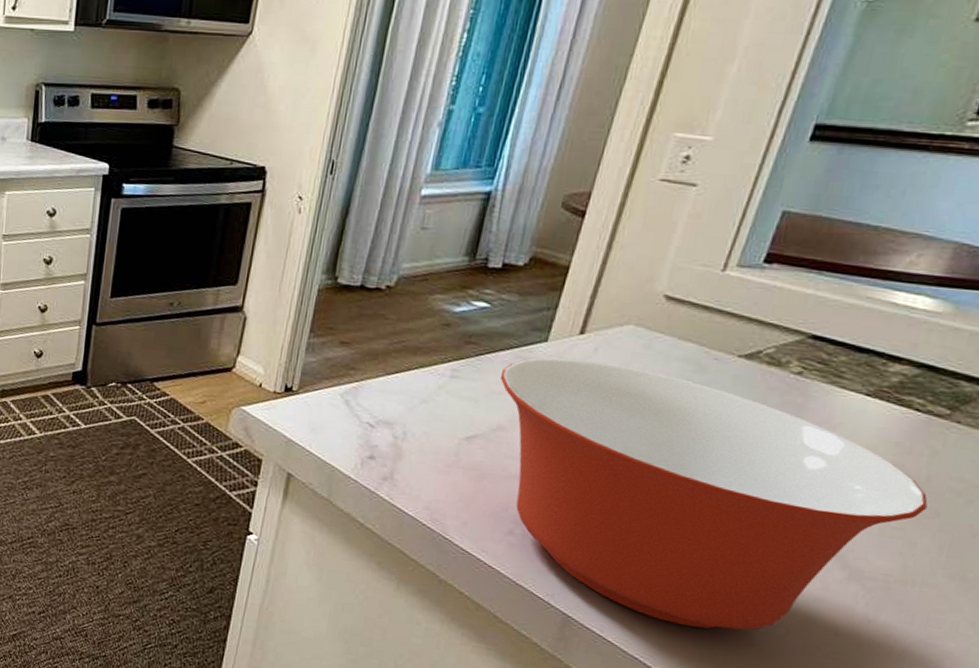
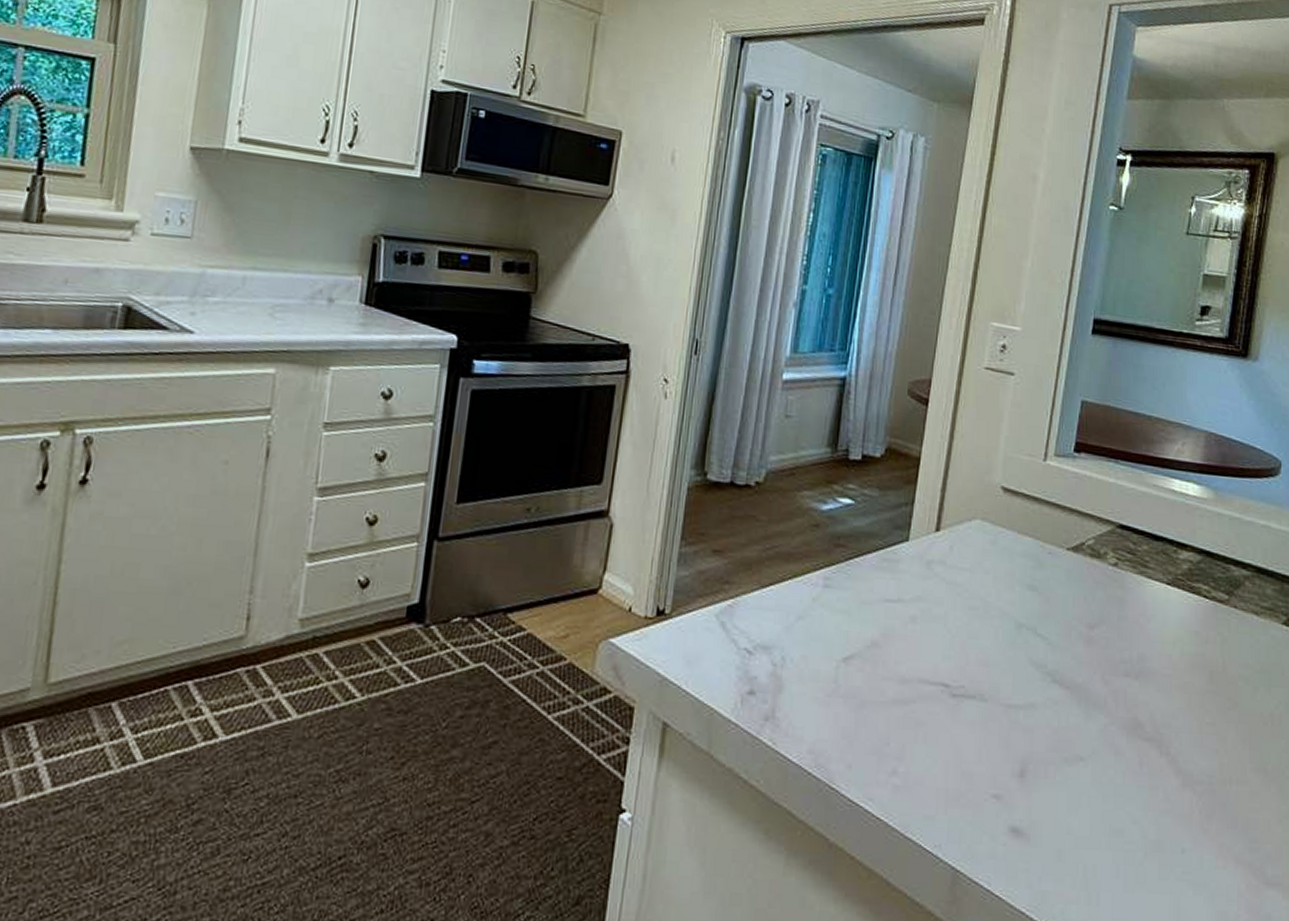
mixing bowl: present [499,357,928,630] -> none [869,559,1227,864]

